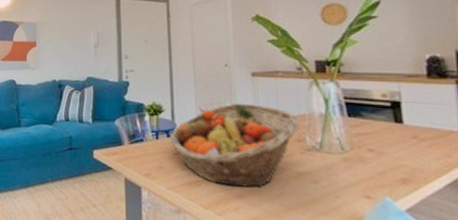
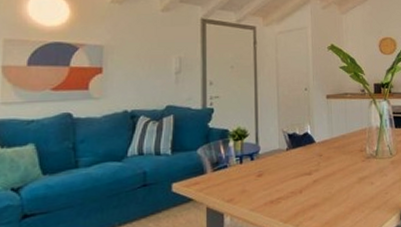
fruit basket: present [170,103,300,188] -> none [254,122,362,198]

